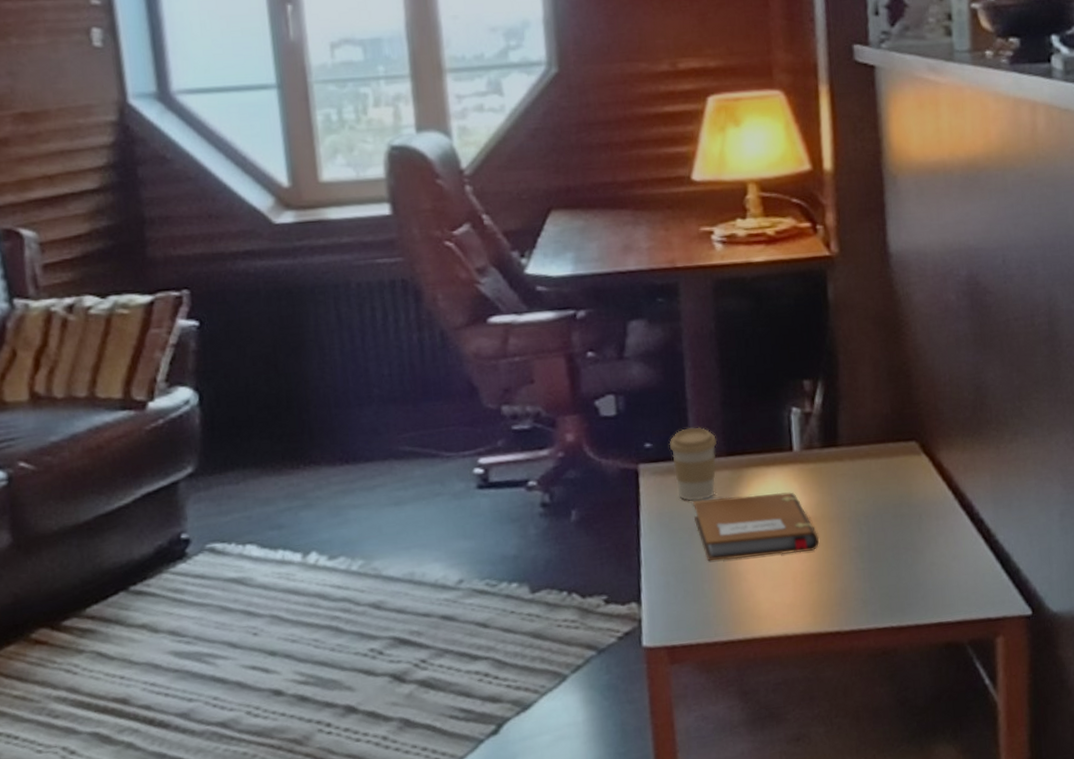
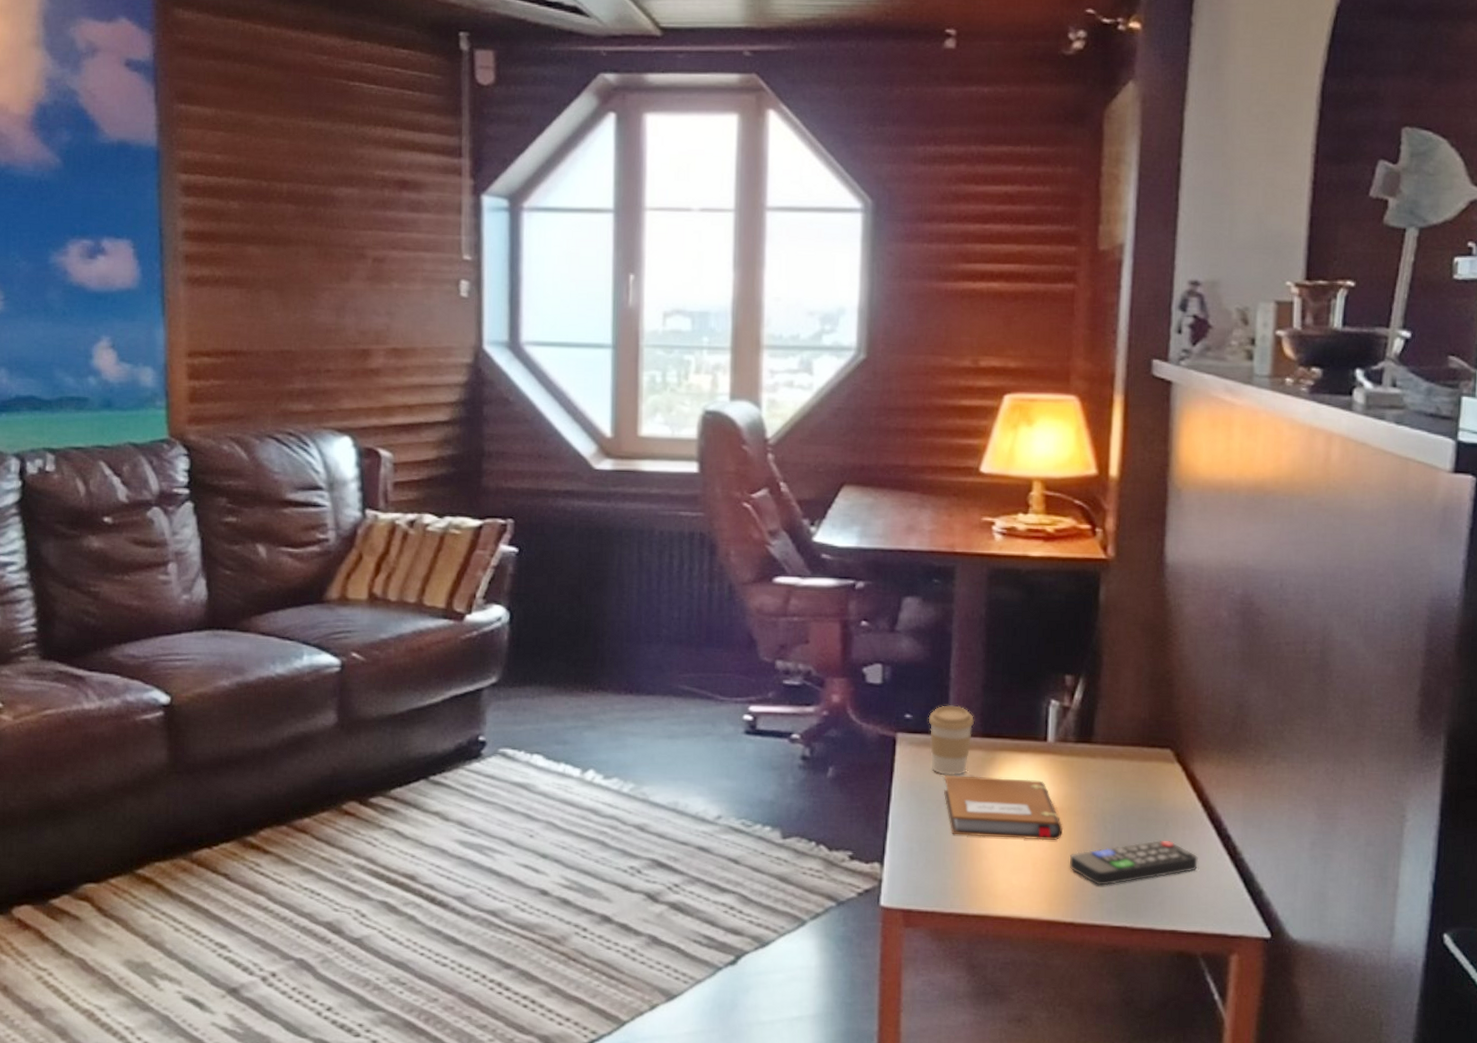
remote control: none [829,533,955,590] -> present [1069,840,1198,886]

